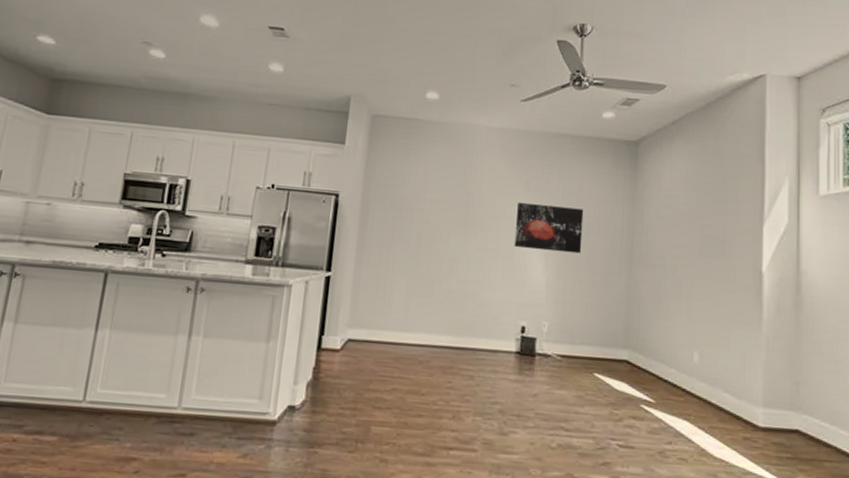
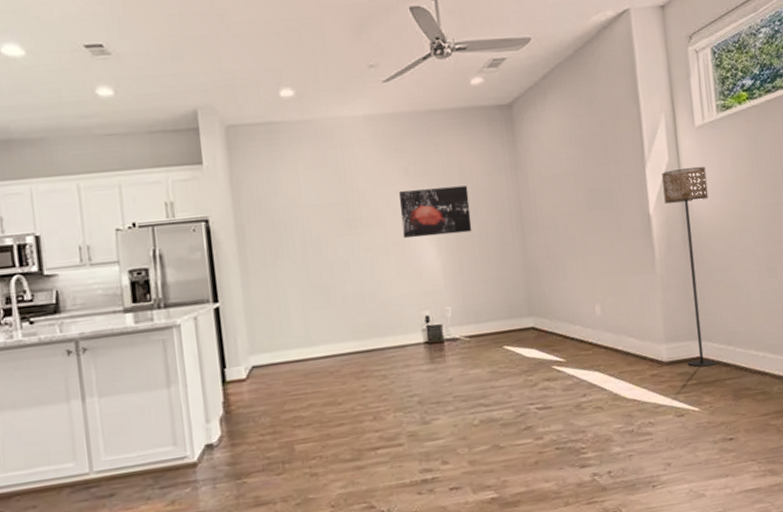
floor lamp: none [779,233,826,443] -> present [662,166,717,367]

